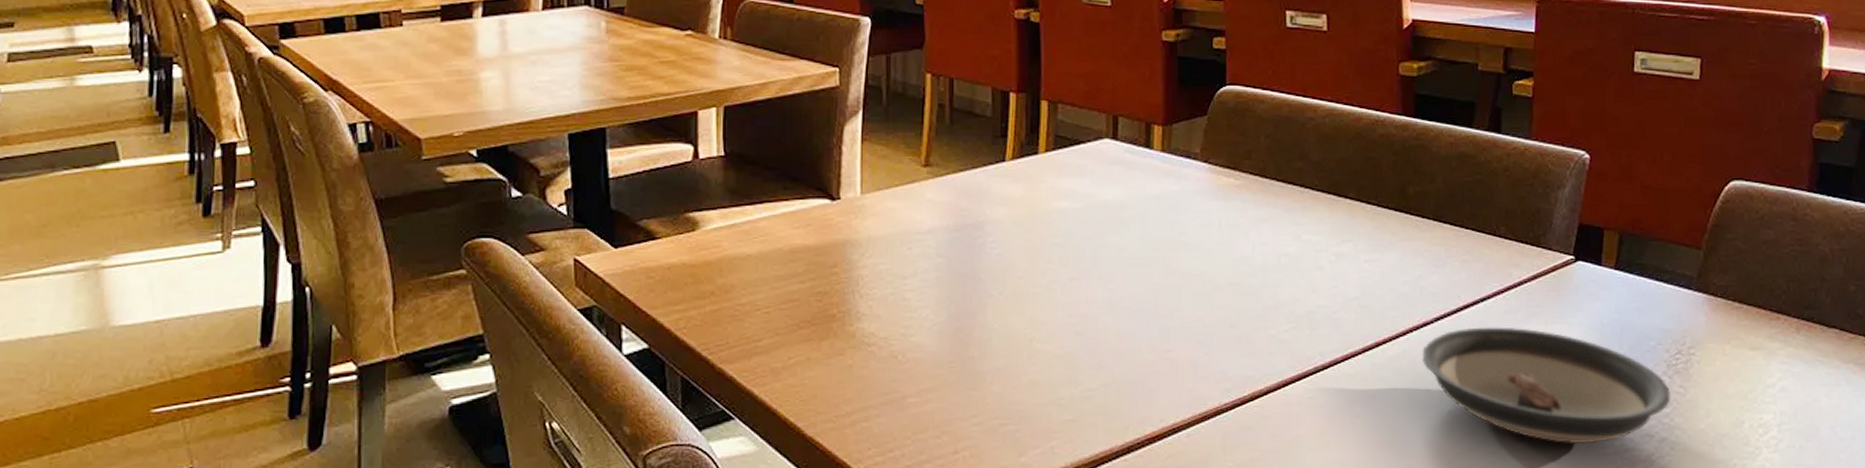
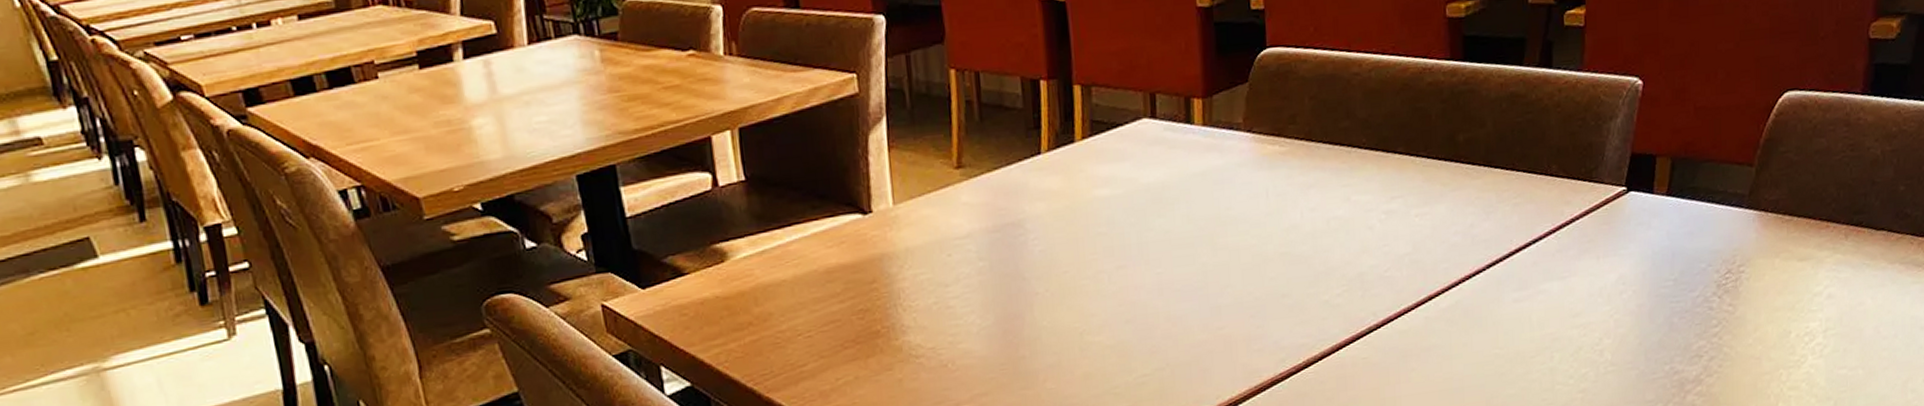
saucer: present [1422,327,1671,445] -> none [1475,265,1720,374]

